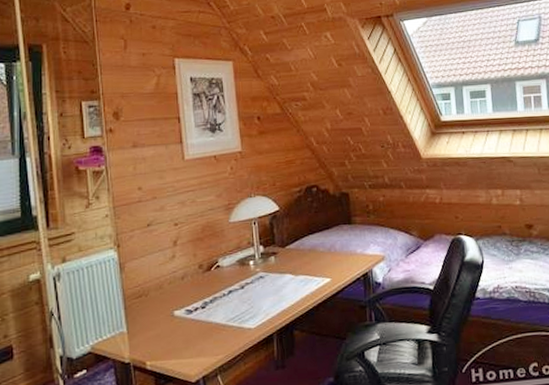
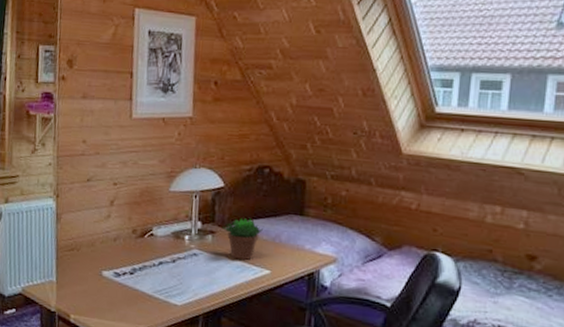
succulent plant: none [283,235,319,274] -> present [222,218,263,260]

